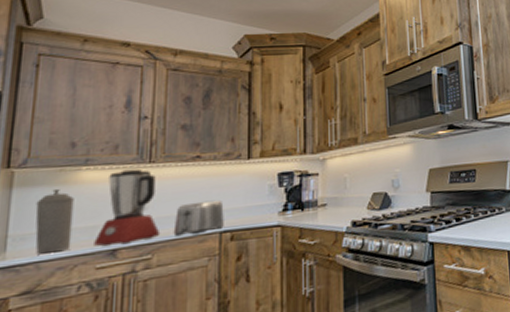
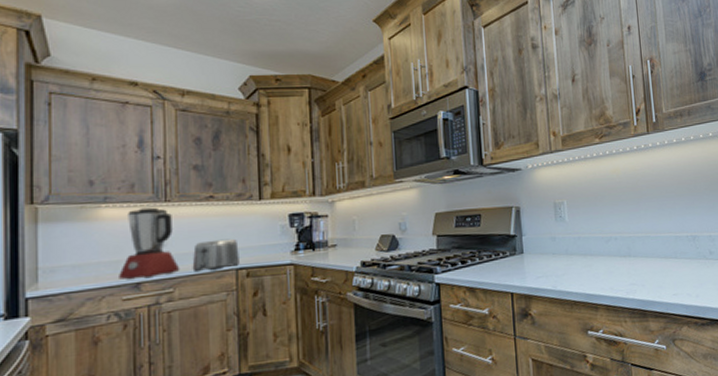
canister: present [35,188,74,255] -> none [61,224,98,286]

